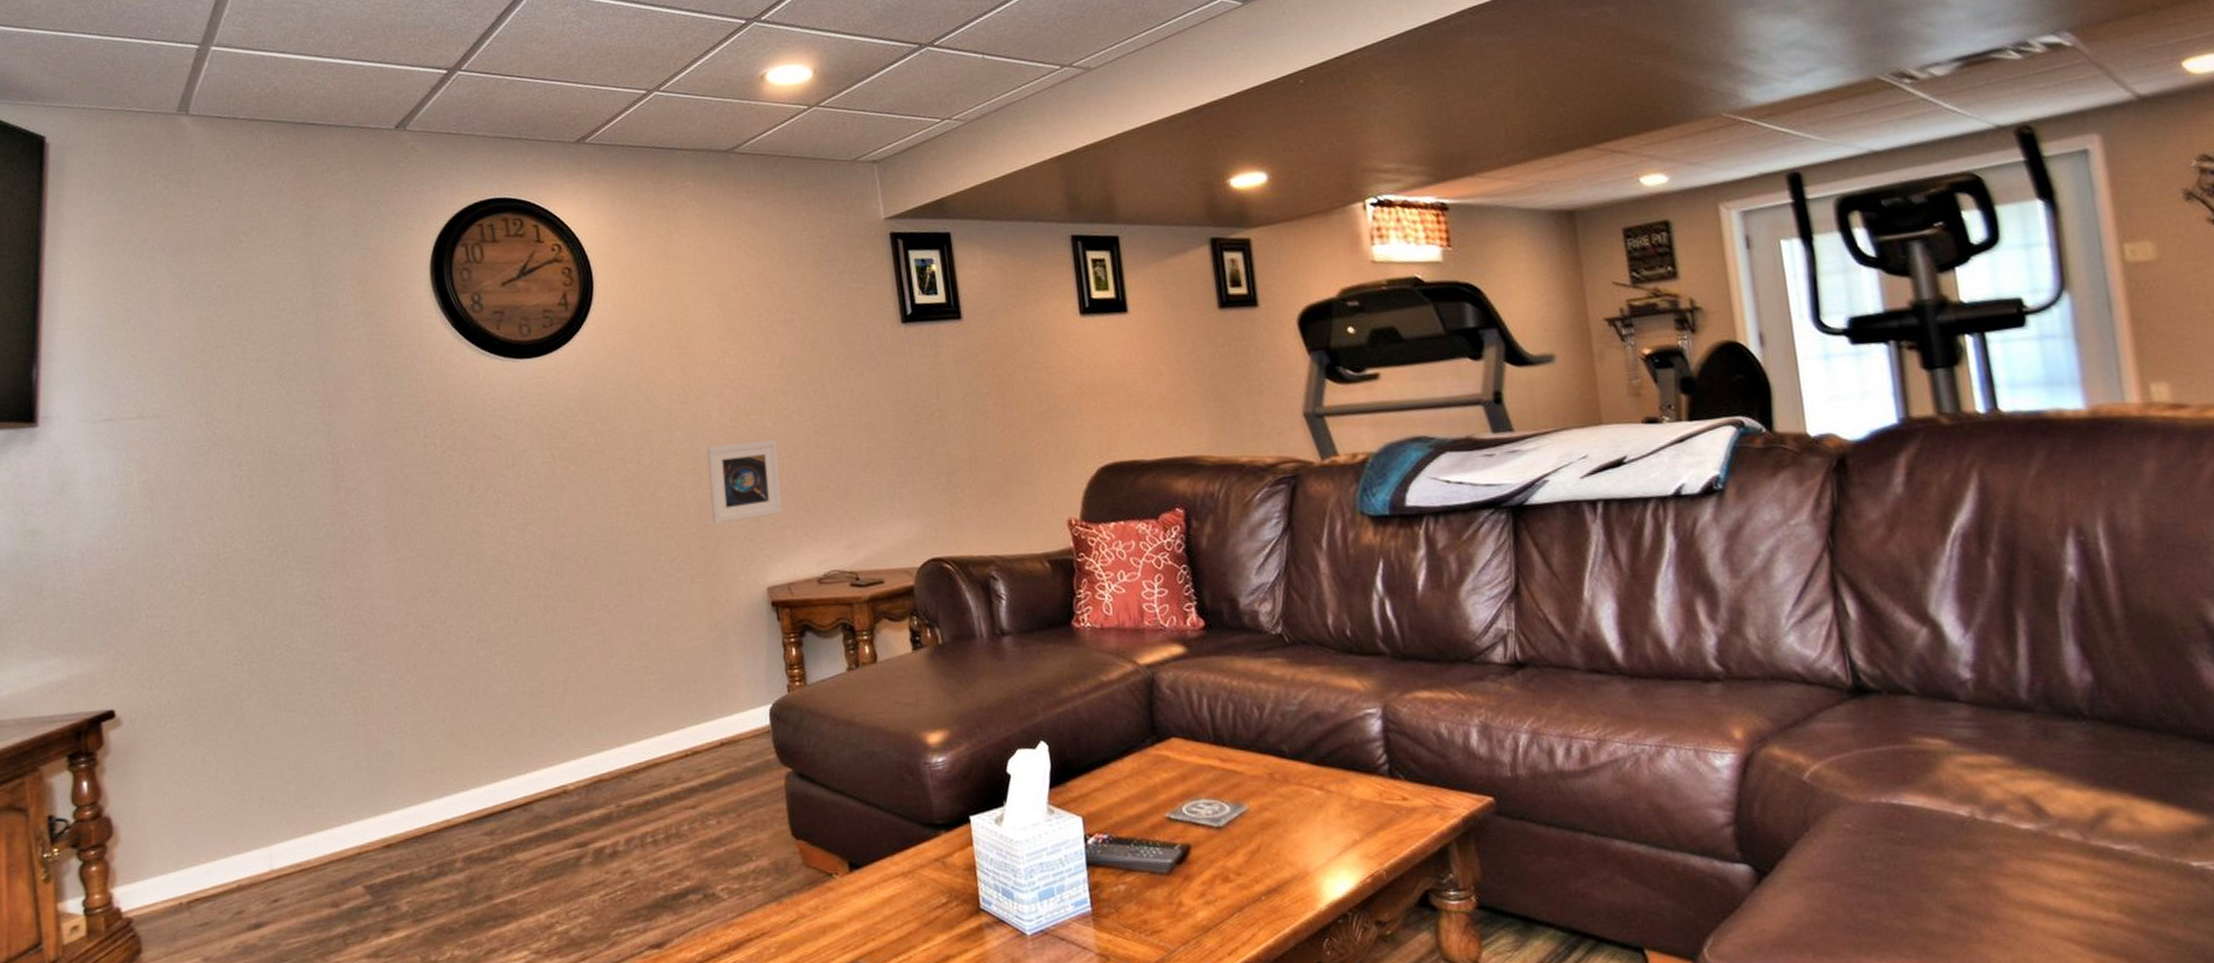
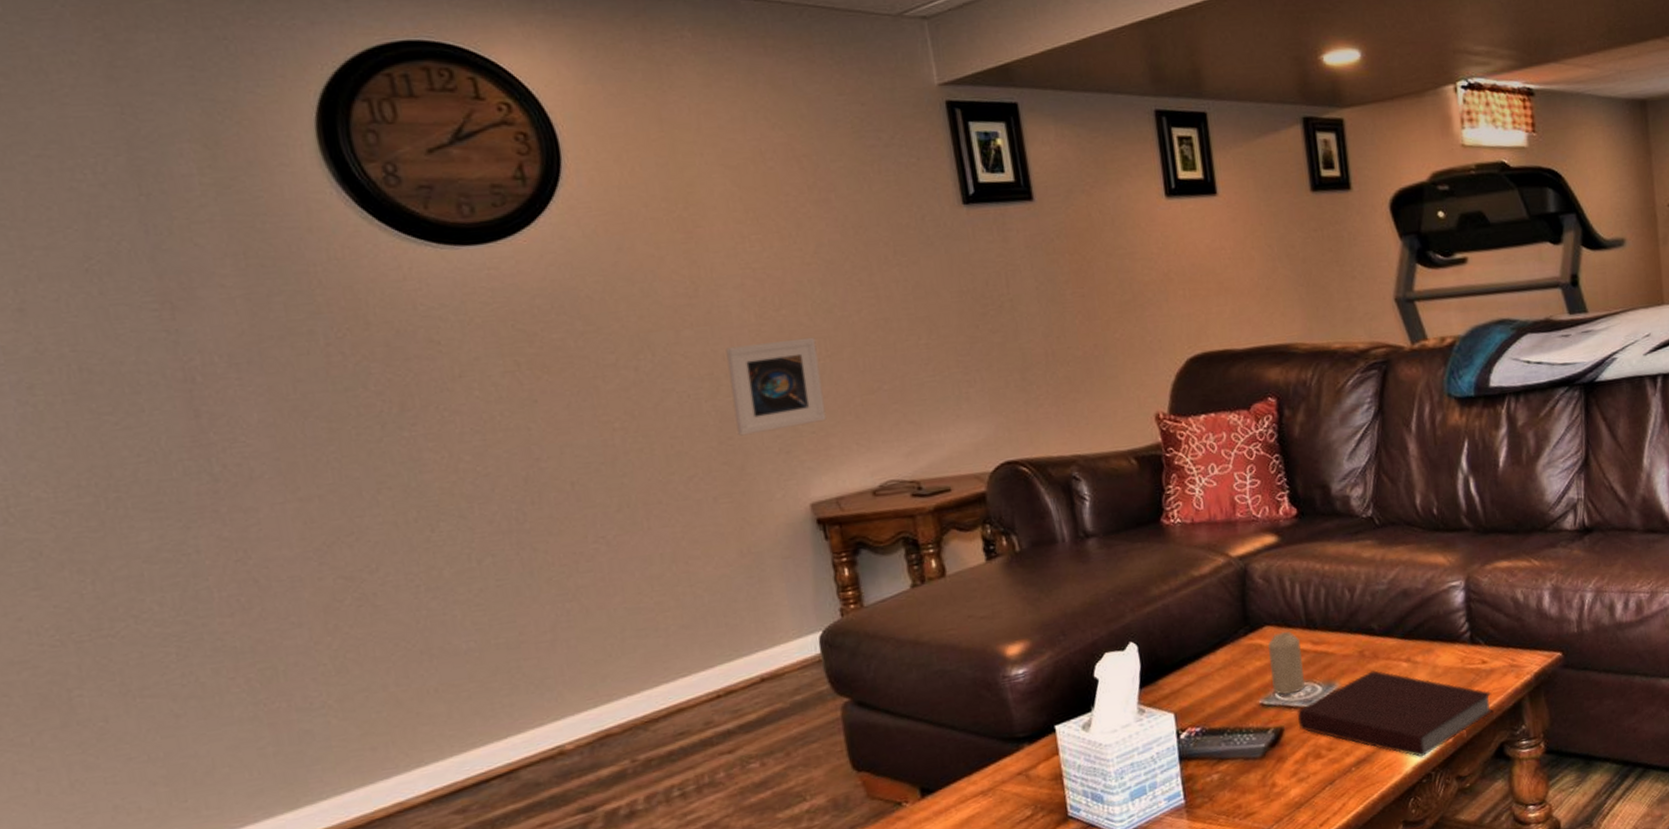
candle: none [1175,744,1212,810] -> present [1268,631,1305,695]
notebook: none [1204,795,1416,895] -> present [1297,670,1494,757]

